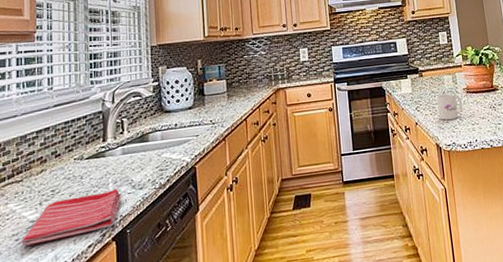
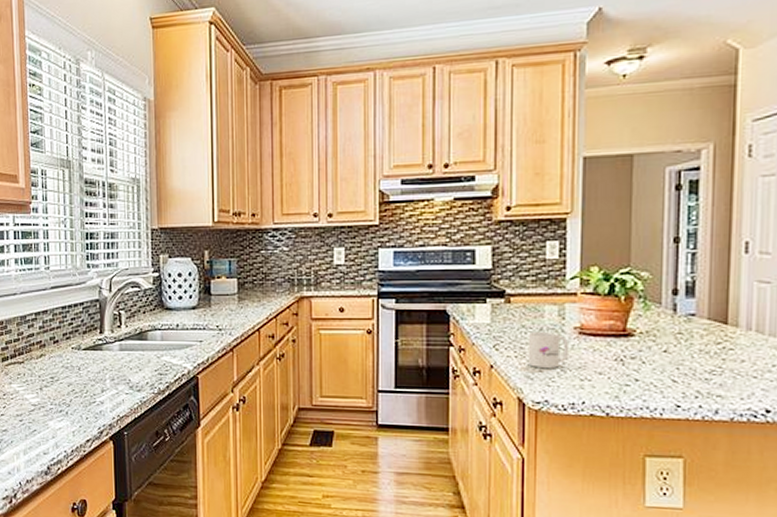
dish towel: present [21,188,121,246] -> none [25,386,119,429]

